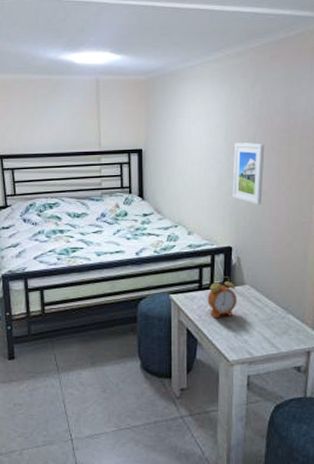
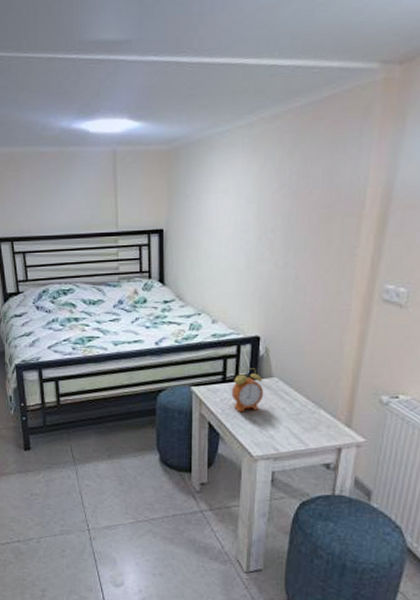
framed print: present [232,143,265,205] -> none [262,220,301,291]

